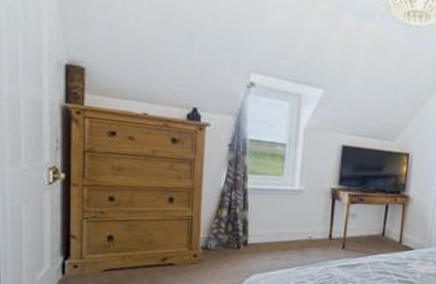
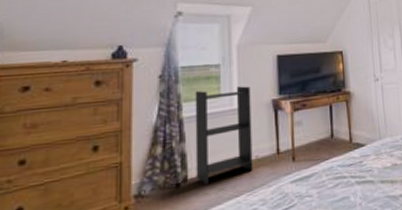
bookshelf: none [254,166,313,252] -> present [195,86,253,185]

